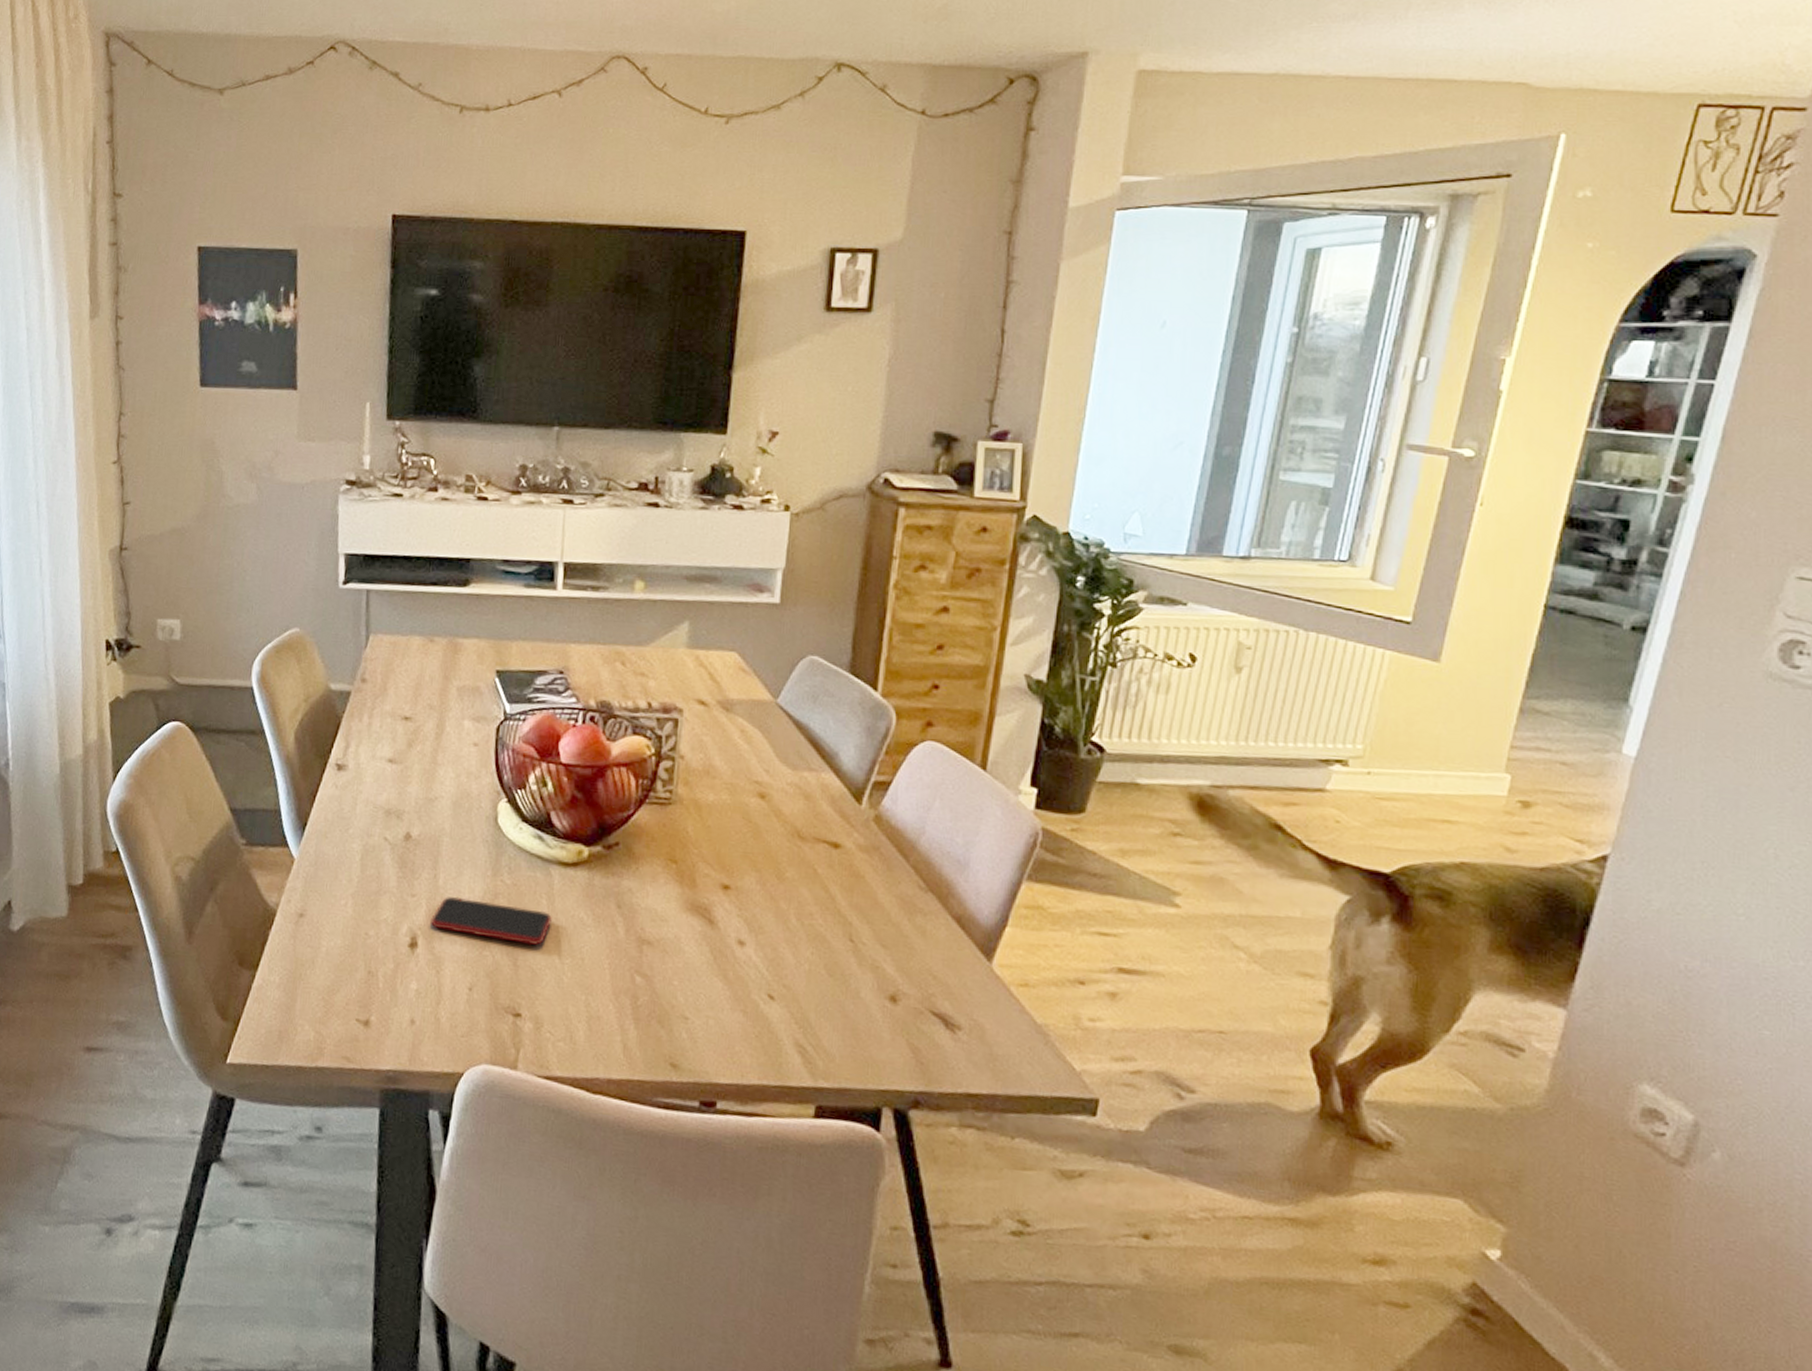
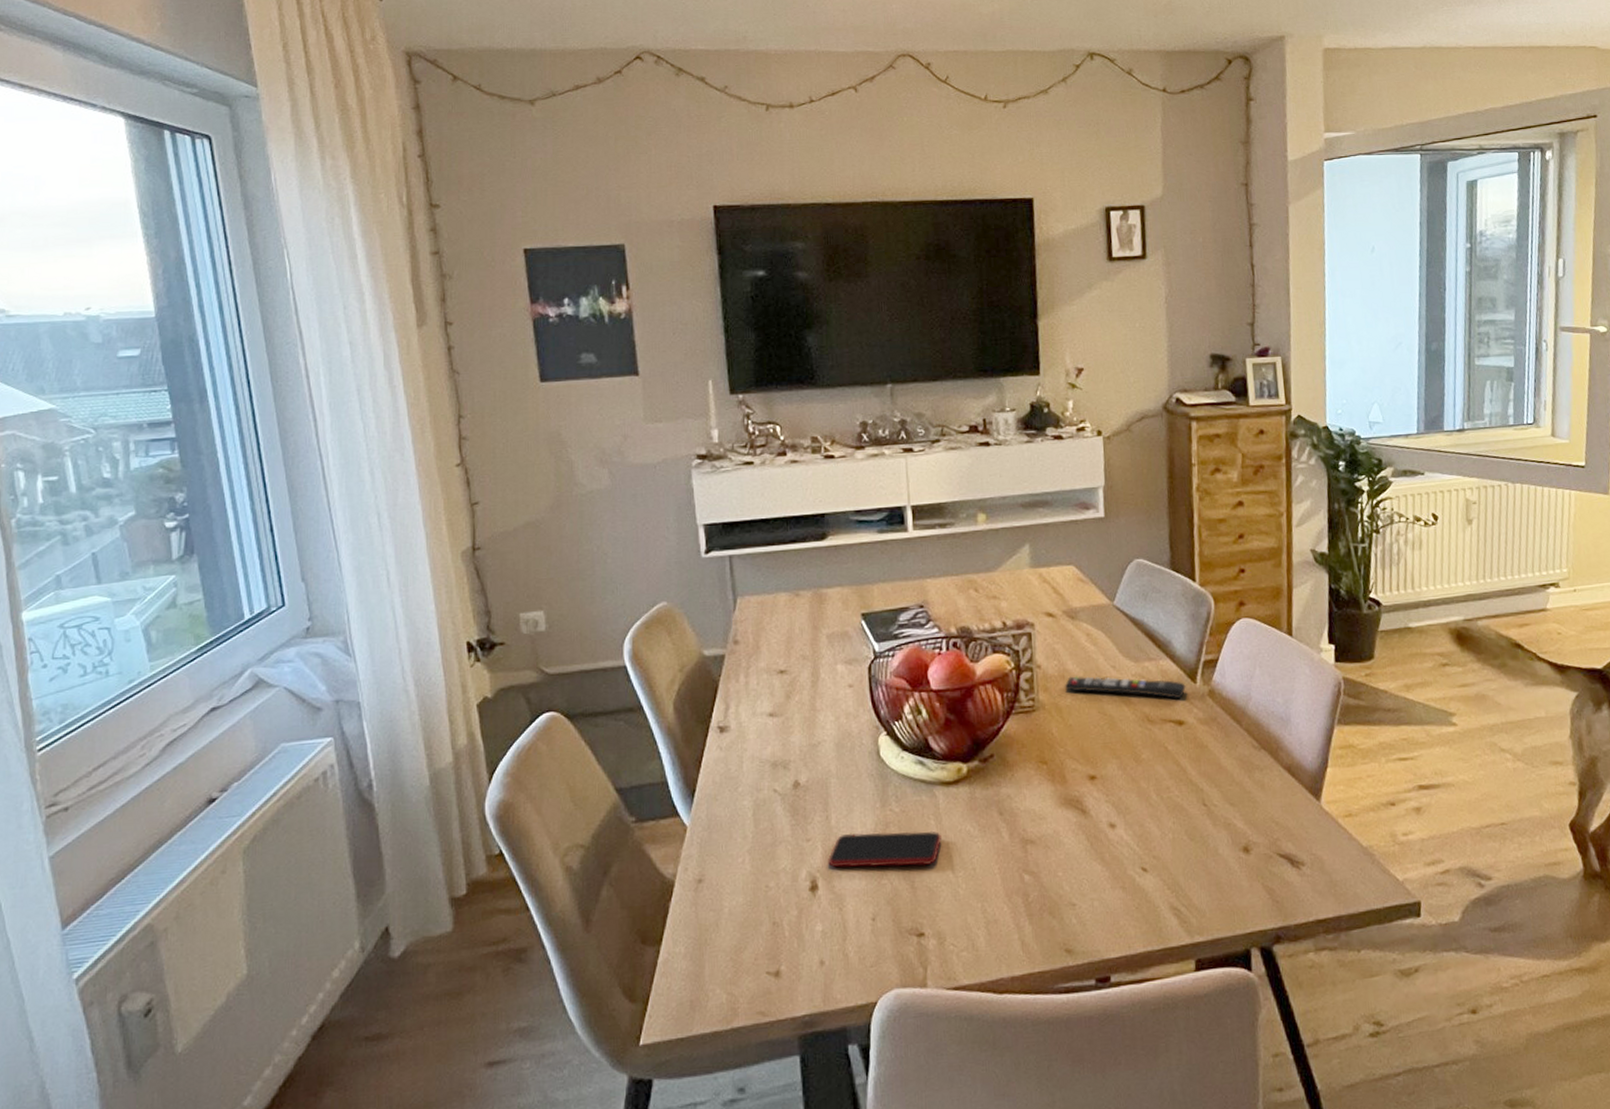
remote control: none [707,773,849,820] -> present [1064,676,1186,699]

